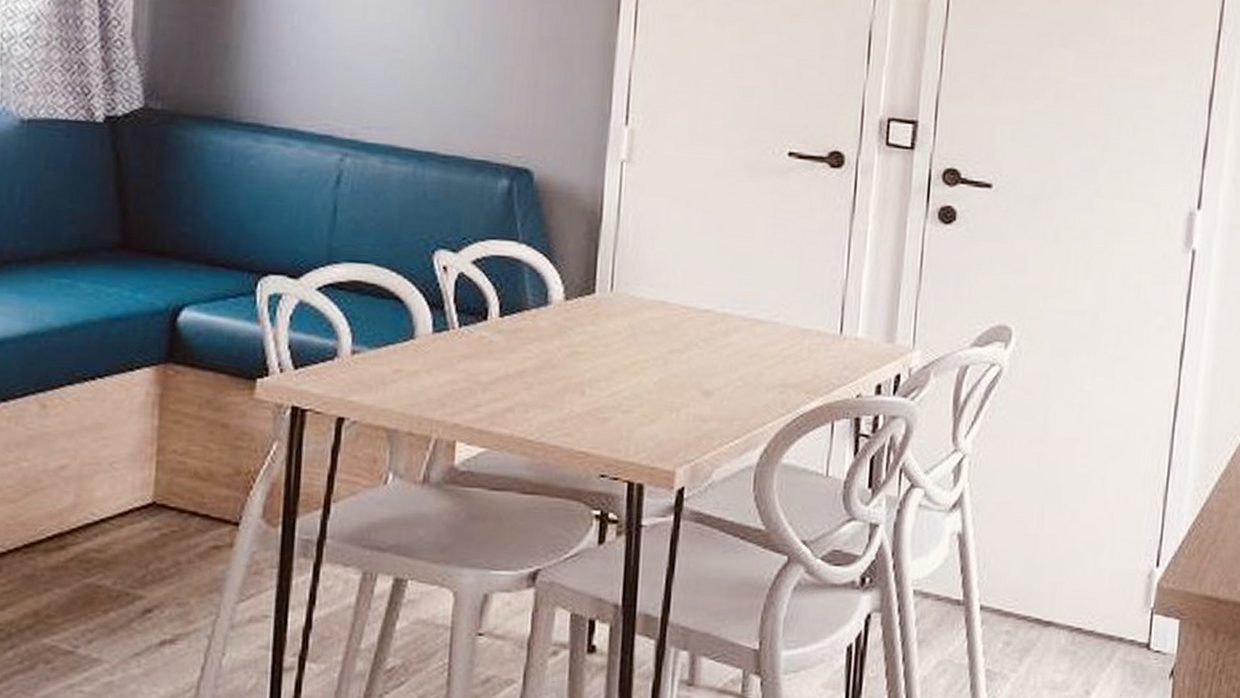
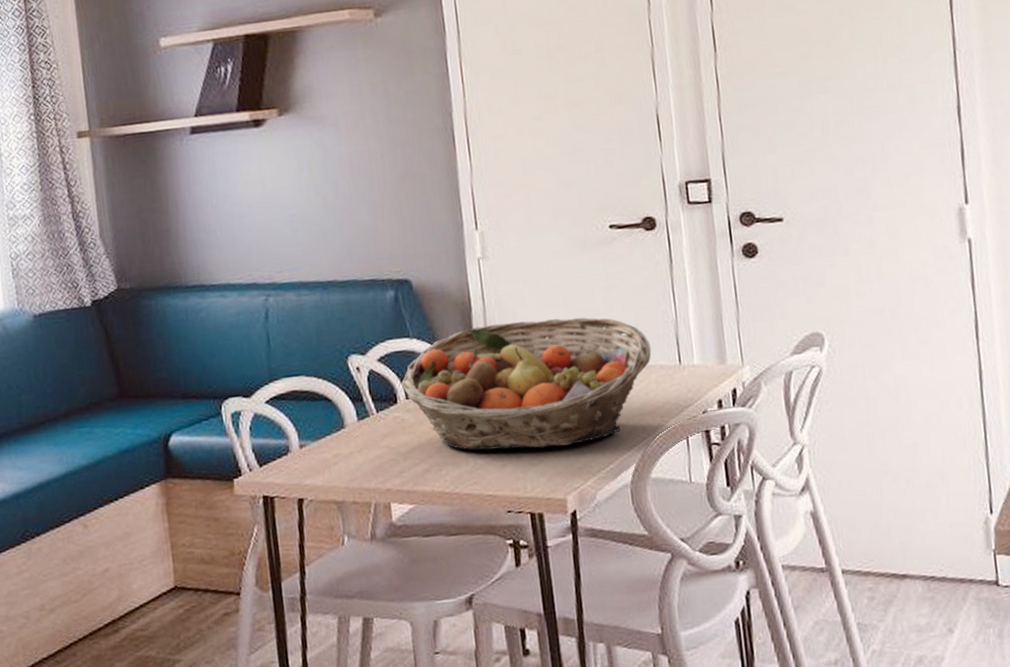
fruit basket: none [496,244,811,408] -> present [401,317,652,450]

